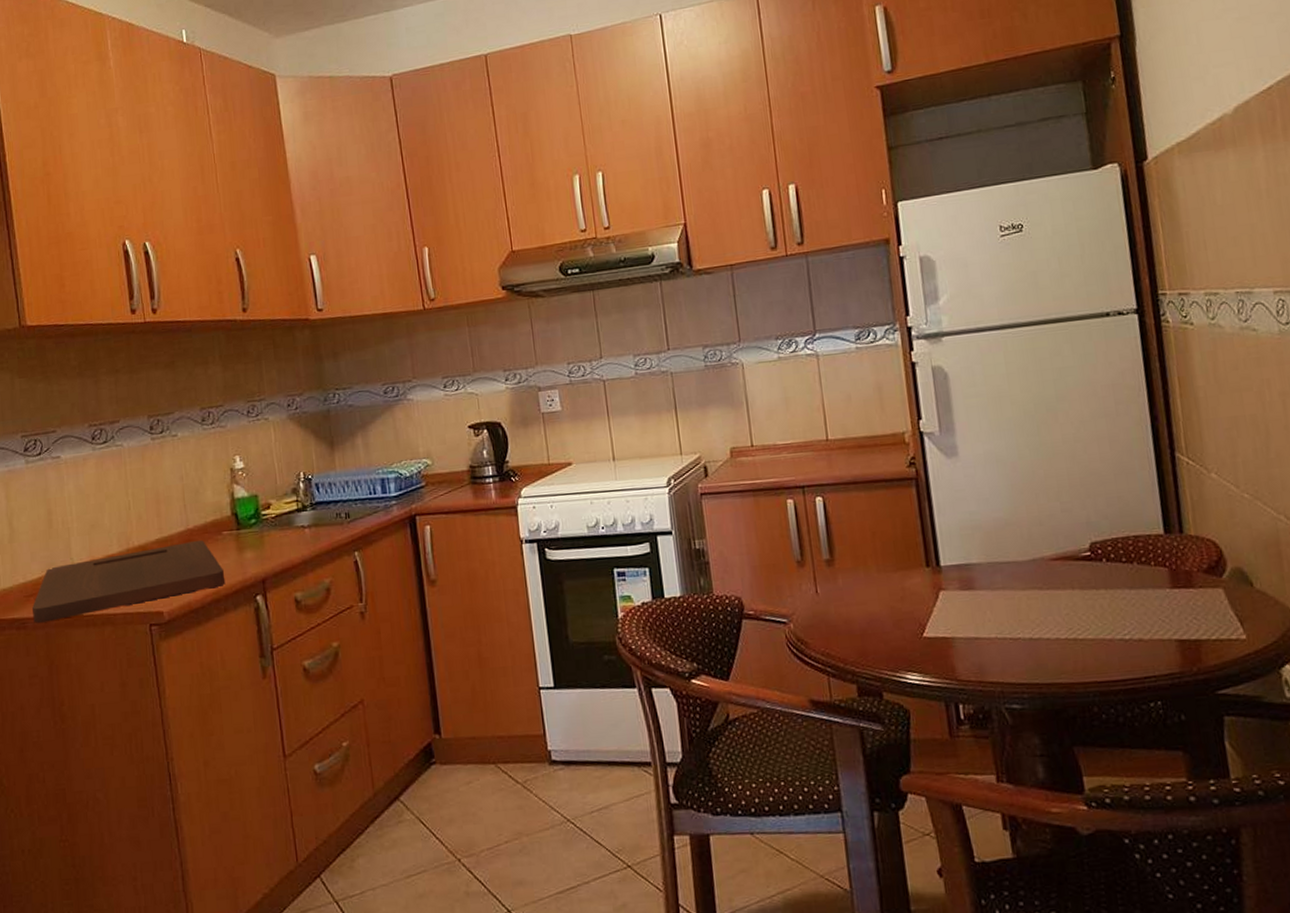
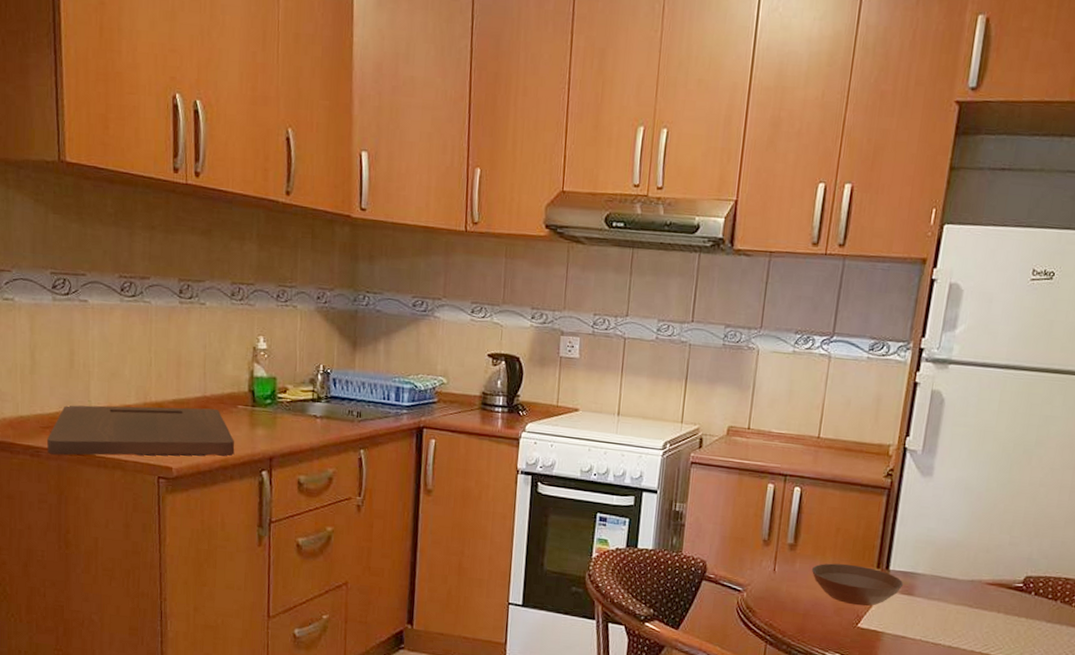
bowl: none [856,568,961,614] -> present [811,563,904,607]

